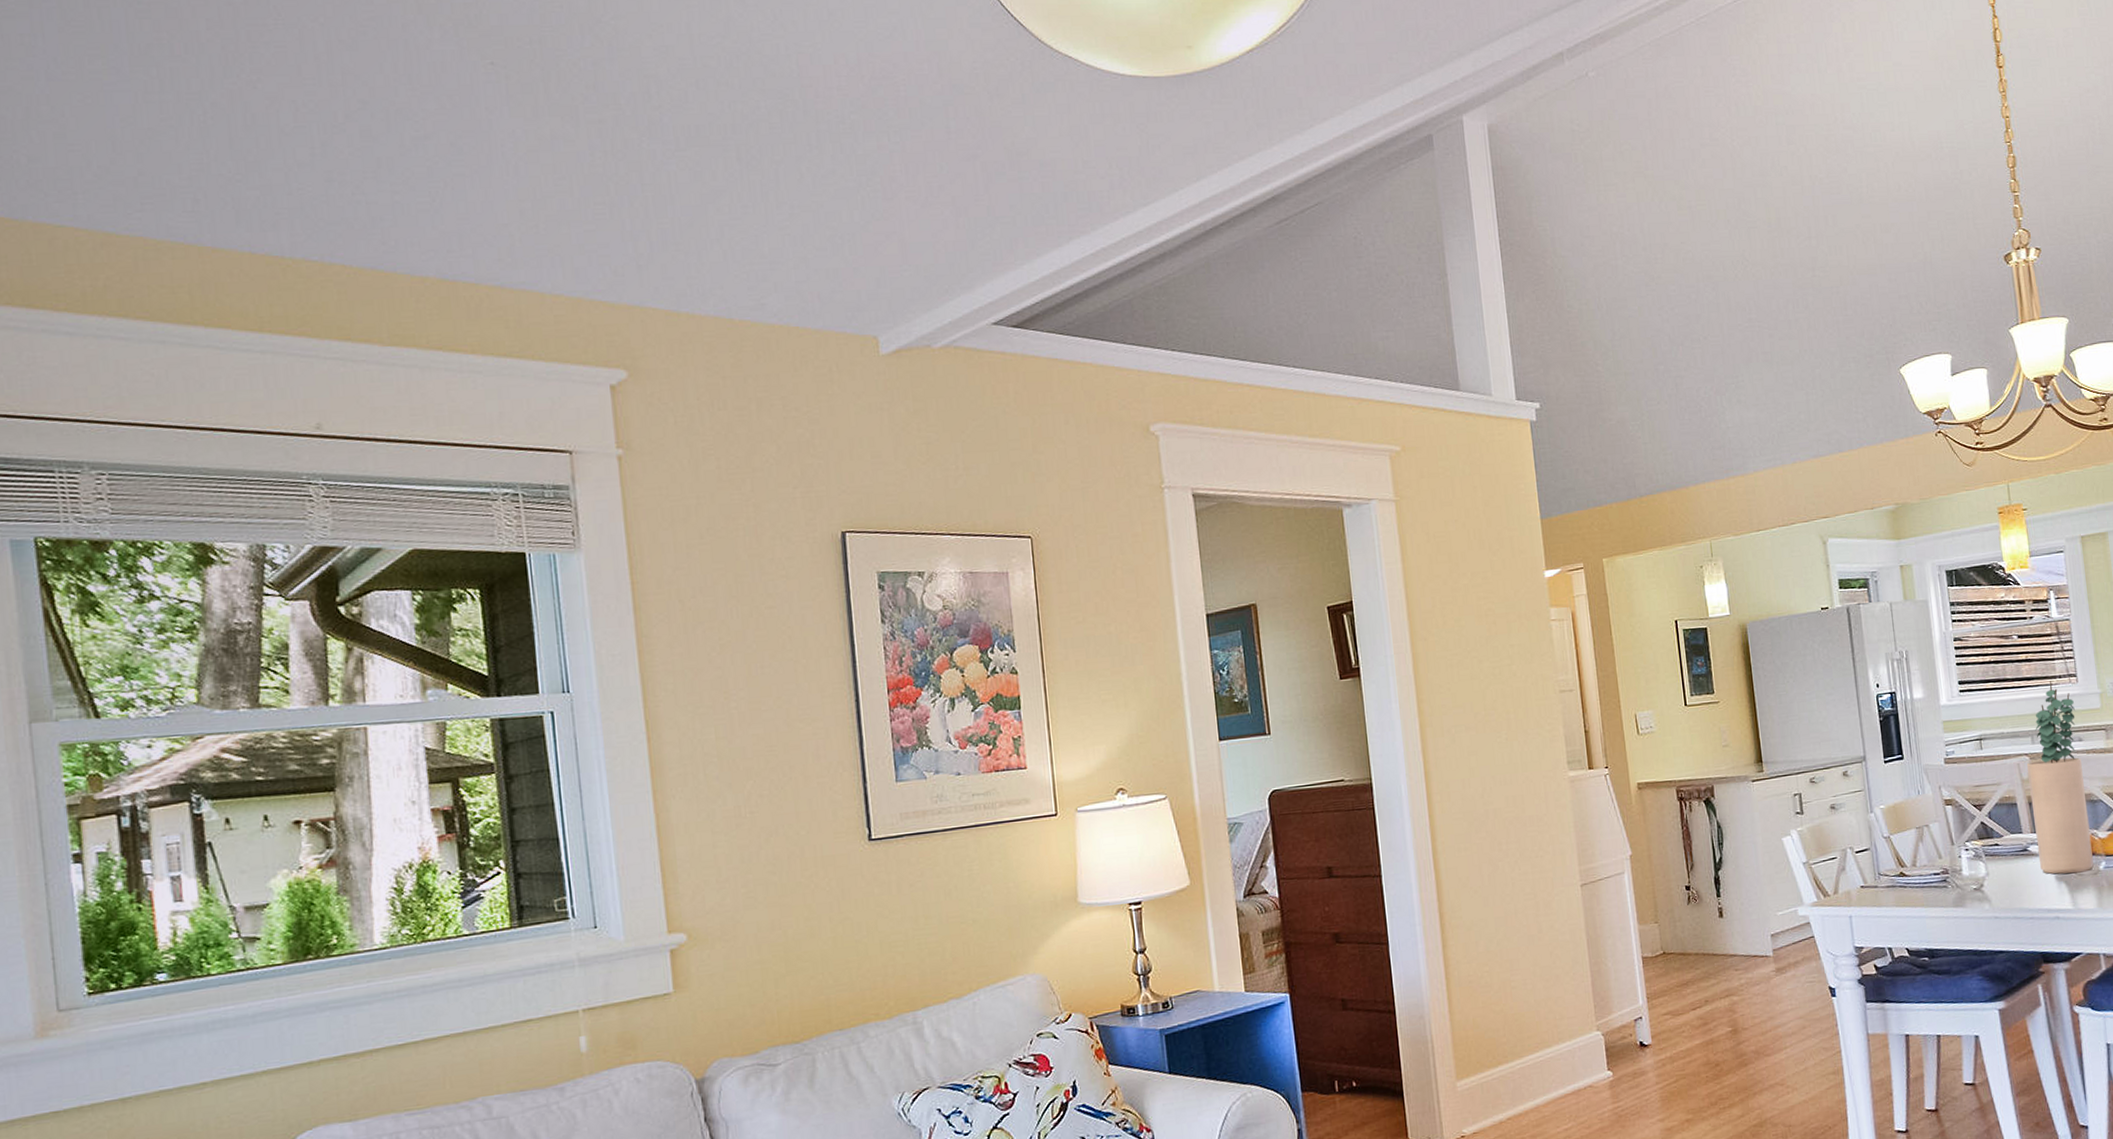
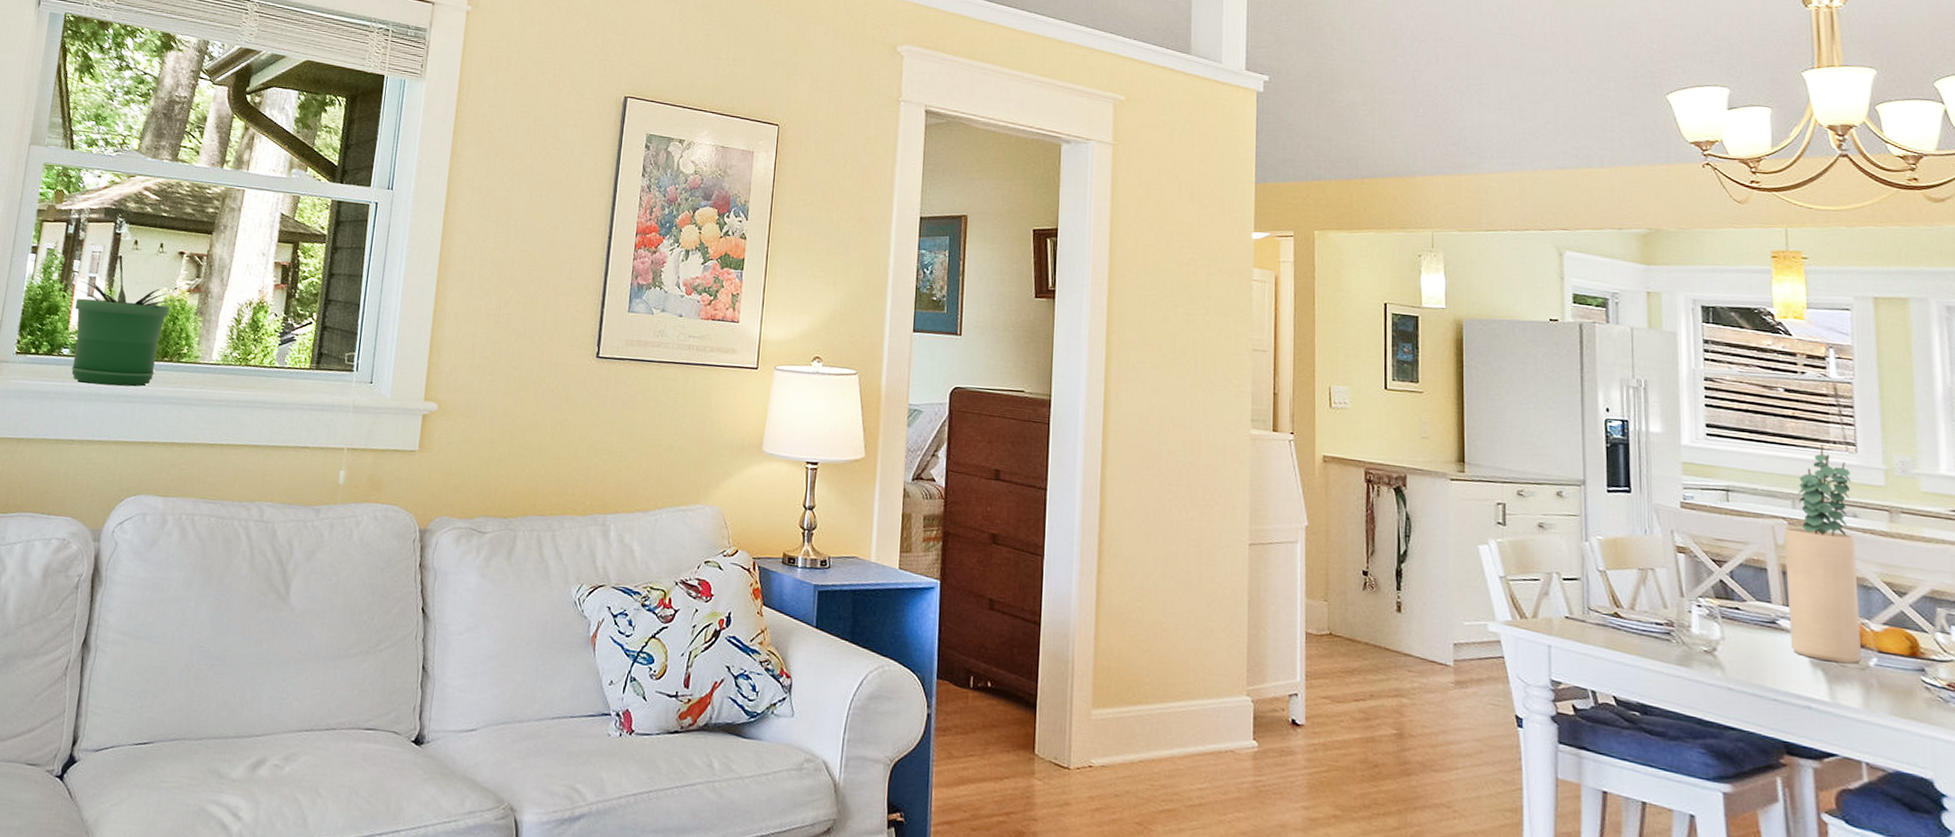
planter: none [152,869,309,1011] -> present [71,277,178,387]

